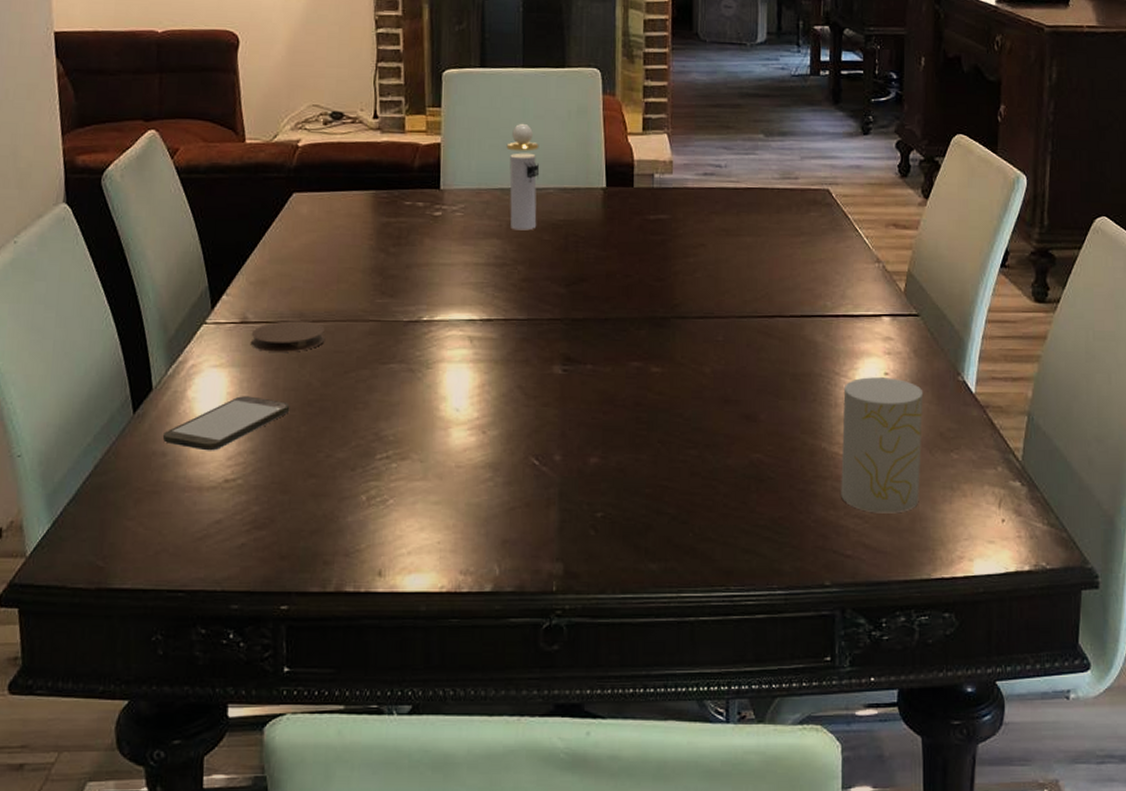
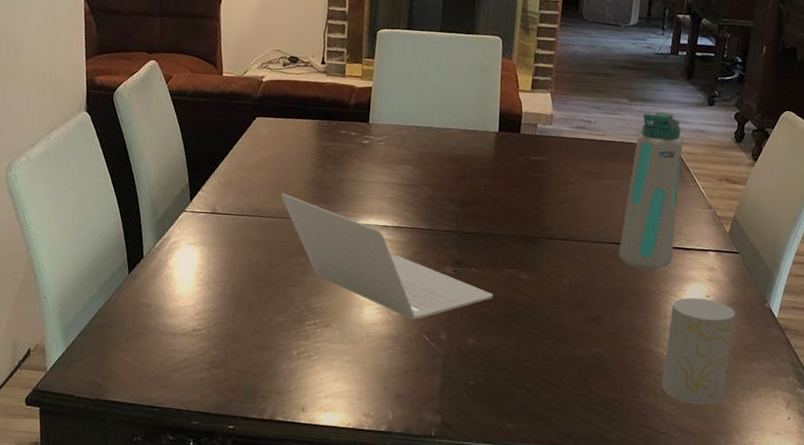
smartphone: present [162,396,290,451] -> none [149,268,244,307]
coaster: present [251,321,326,352] -> none [218,214,274,239]
laptop: none [332,288,617,440] -> present [281,193,493,320]
perfume bottle: present [506,123,540,231] -> none [421,76,449,161]
water bottle: none [771,147,838,347] -> present [618,112,683,271]

